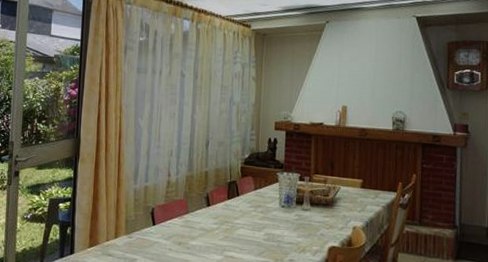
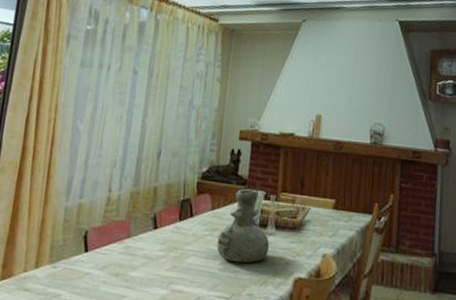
vase: none [261,172,306,234] -> present [216,189,270,263]

